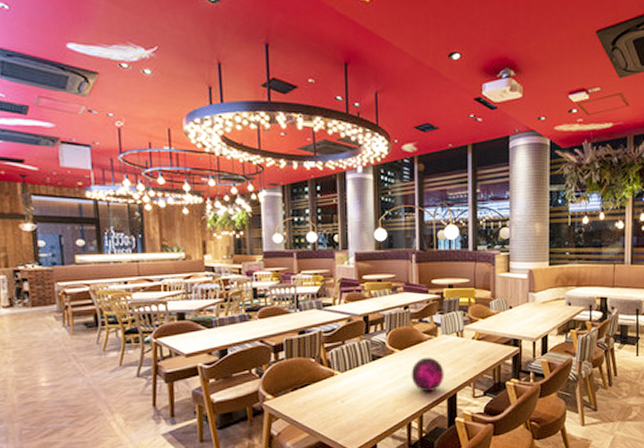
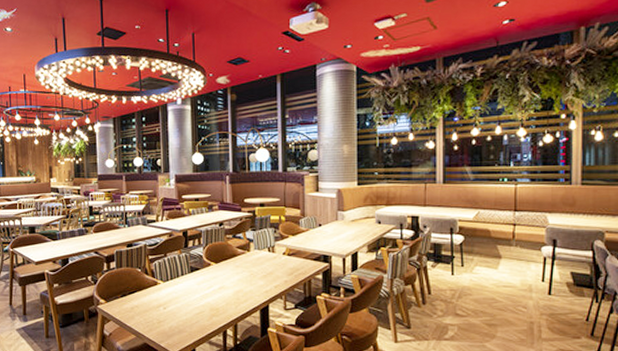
decorative orb: present [411,357,444,392] -> none [226,270,257,303]

